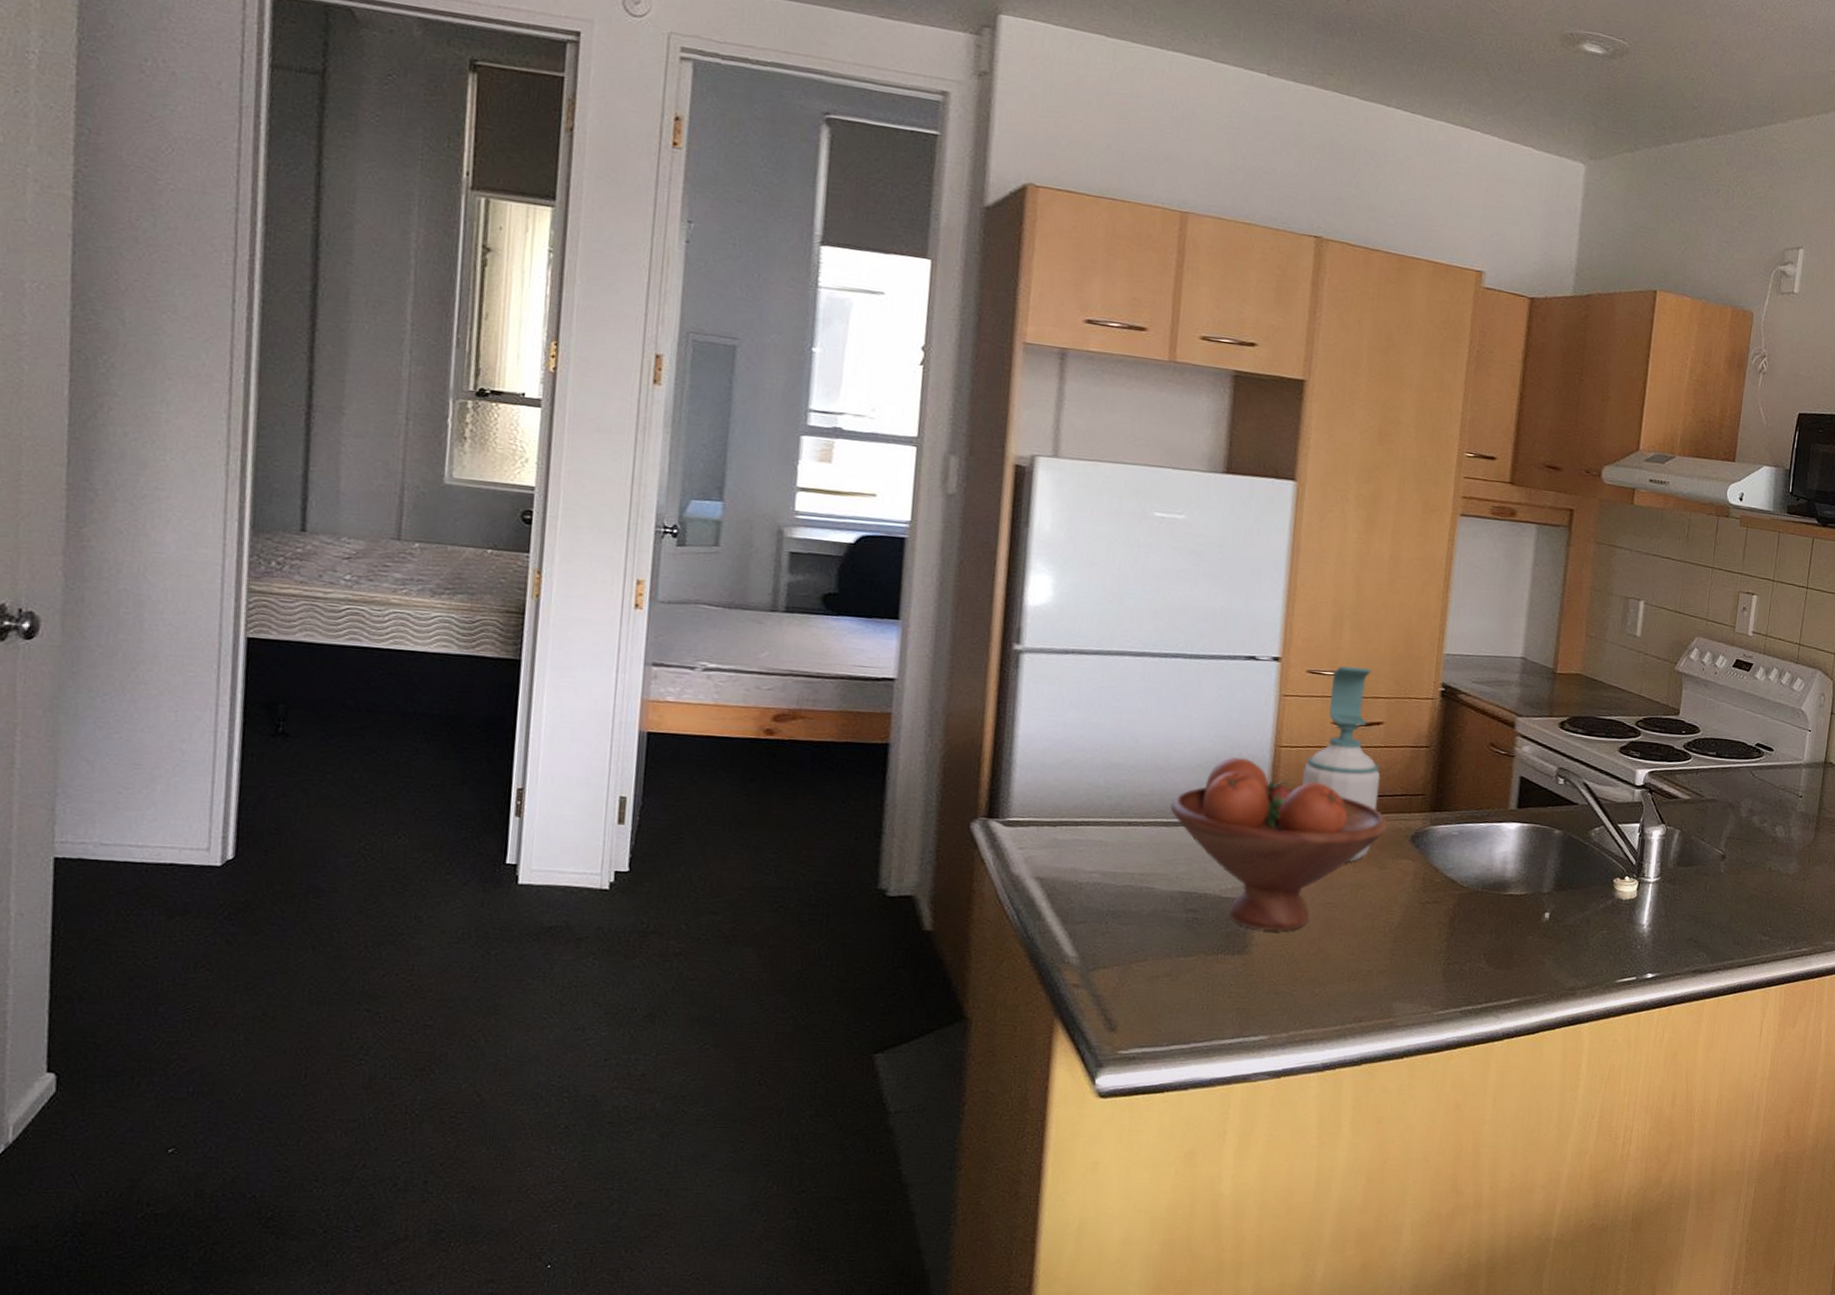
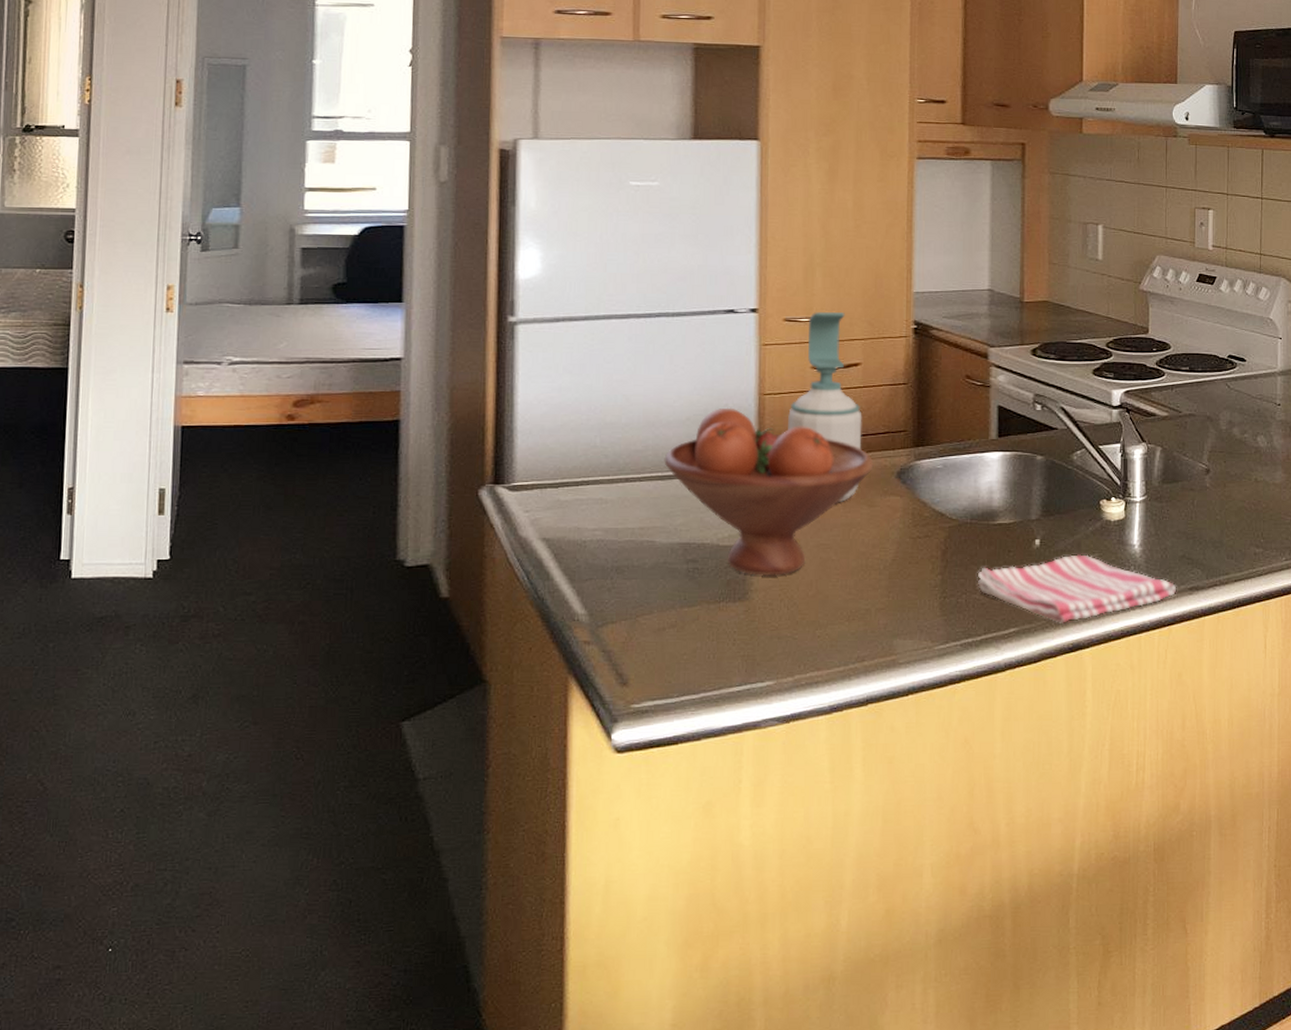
dish towel: none [1483,930,1681,997] -> present [977,554,1177,623]

